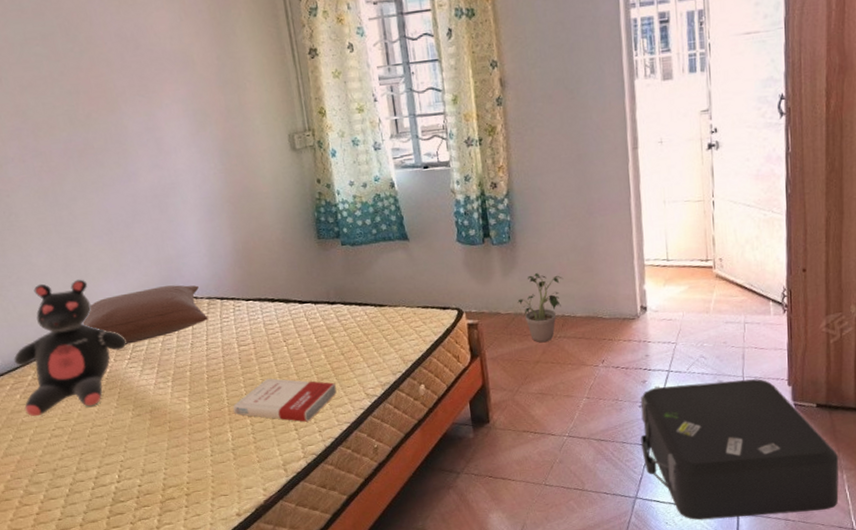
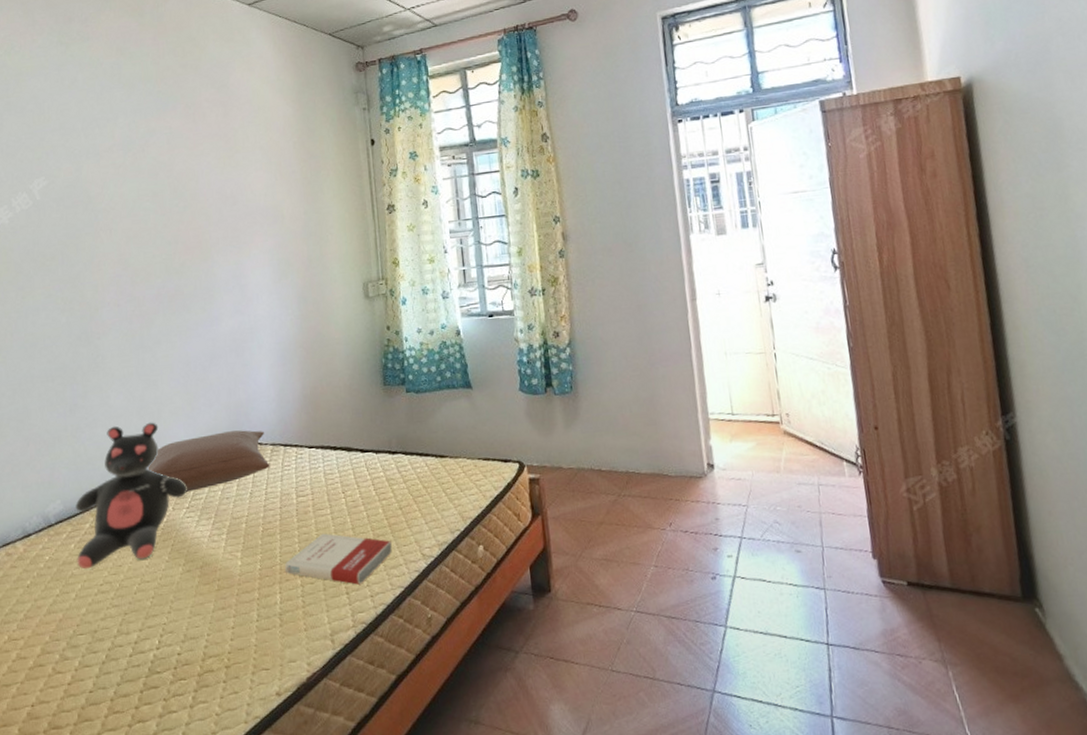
potted plant: present [517,273,564,343] -> none [580,425,627,502]
suitcase: present [640,379,839,520] -> none [712,549,947,724]

